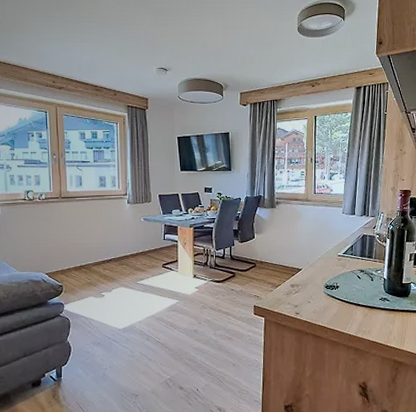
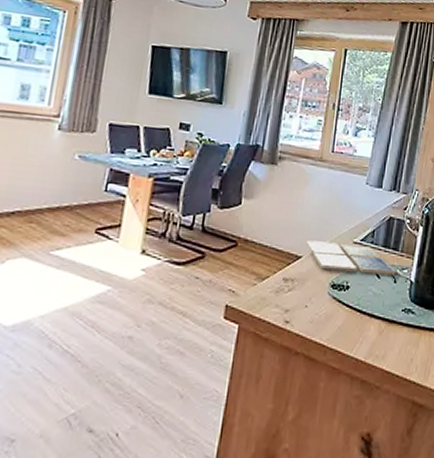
drink coaster: none [303,257,372,277] -> present [306,240,396,276]

